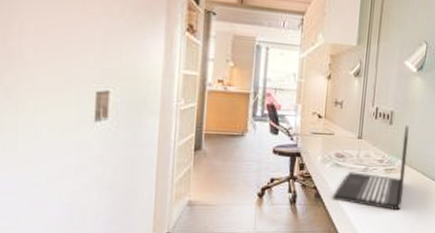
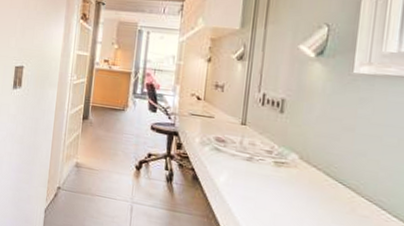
laptop: present [333,125,409,211] -> none [212,115,306,211]

